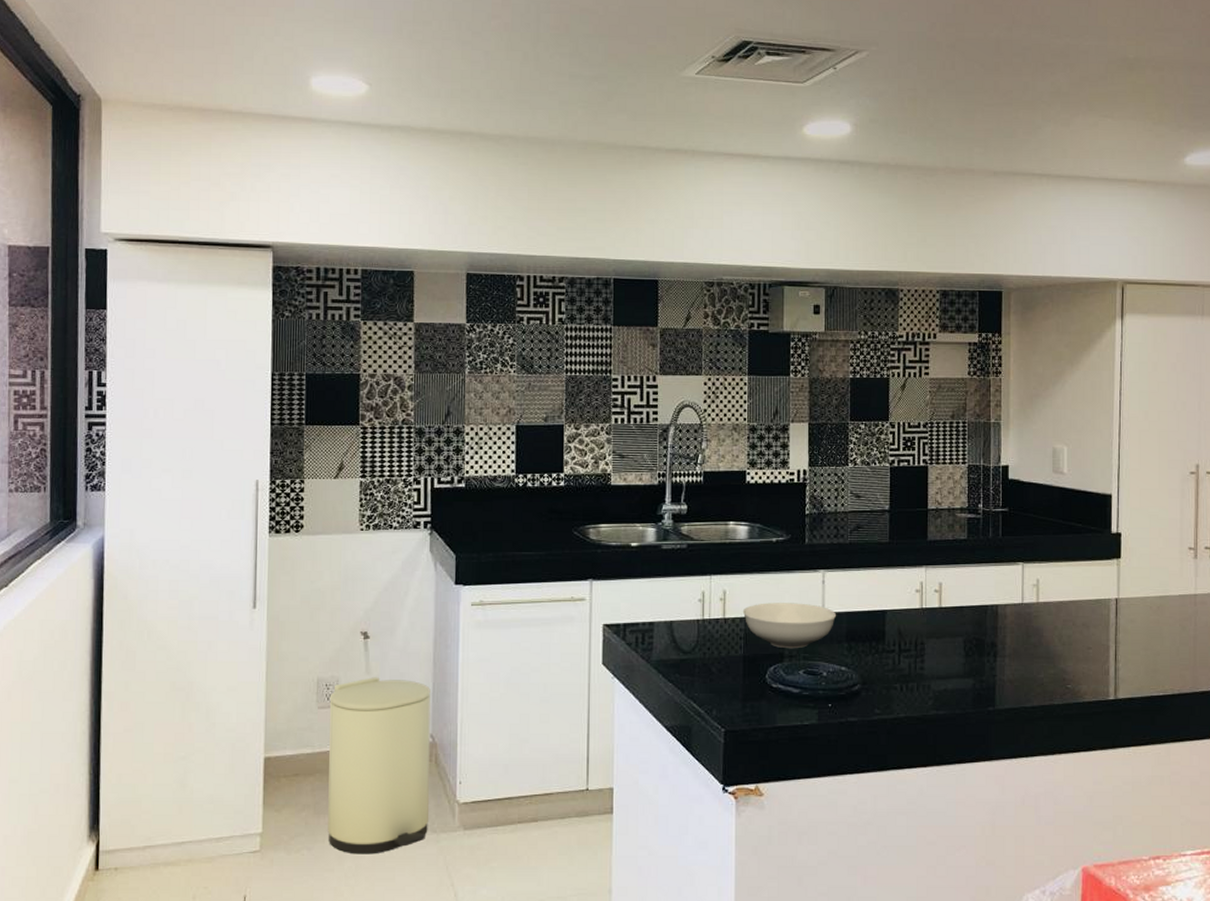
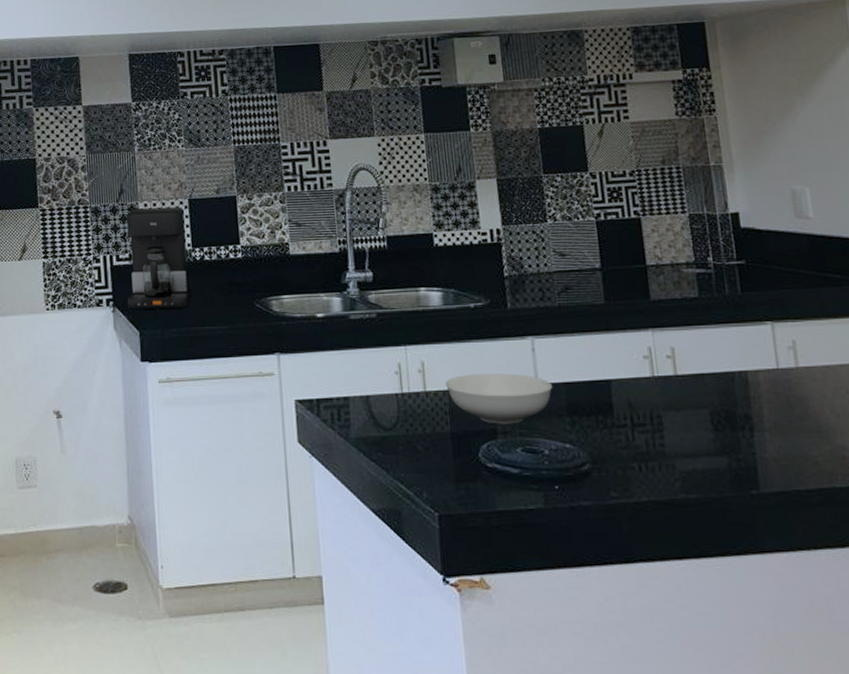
pedal bin: present [328,677,431,854] -> none [28,457,133,640]
coffee maker: none [446,432,511,533] -> present [127,207,192,310]

